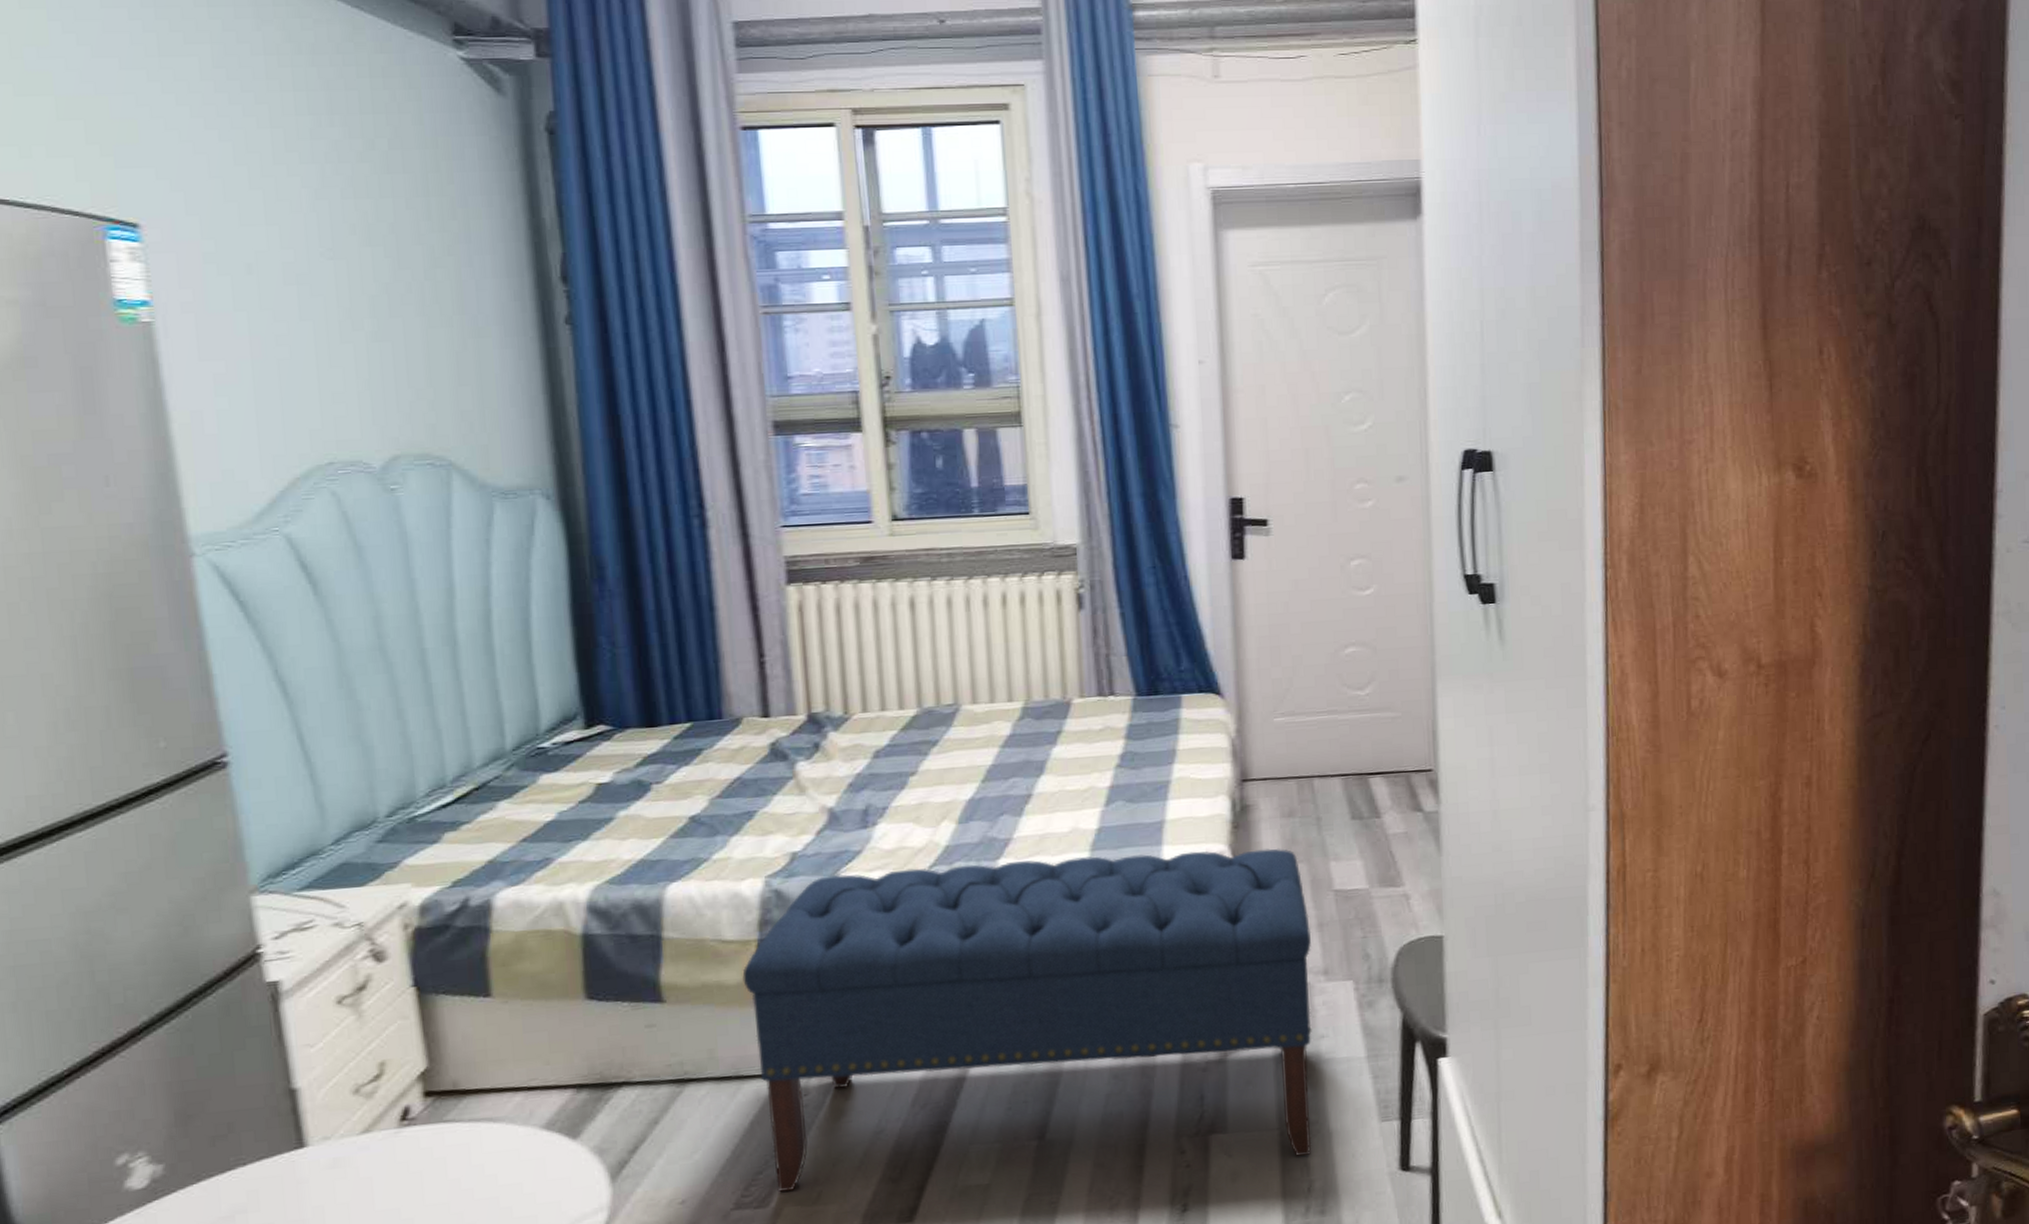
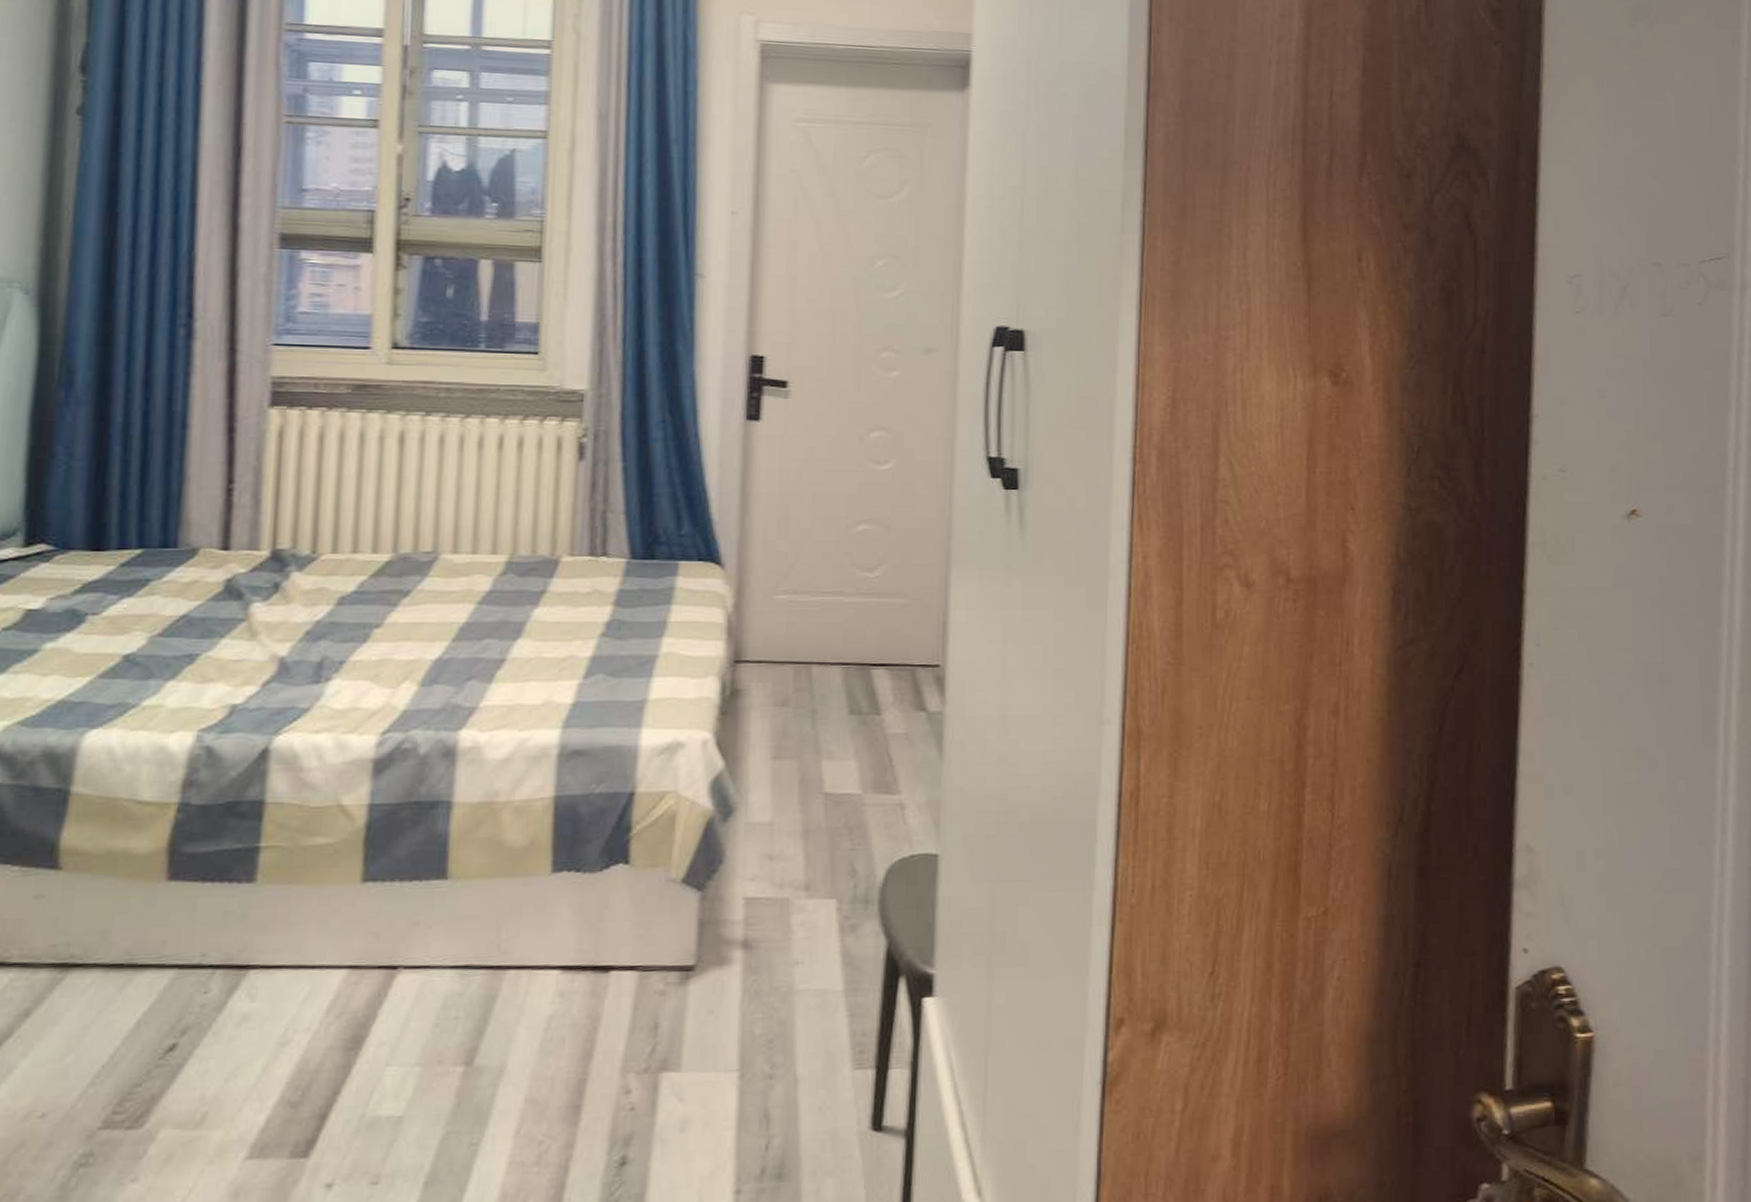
bench: present [742,848,1312,1192] -> none [154,733,795,1110]

